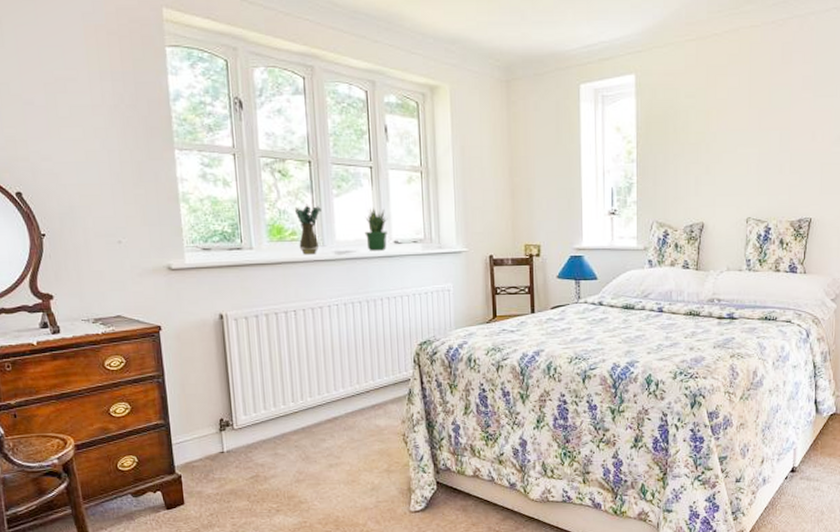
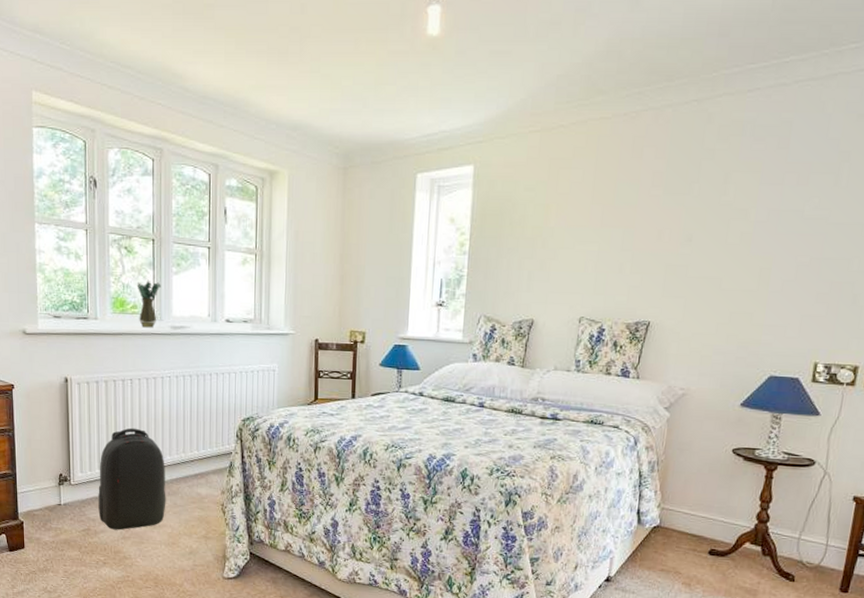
backpack: none [265,362,343,474] -> present [98,427,166,530]
planter: present [364,208,388,251] -> none [199,287,222,328]

